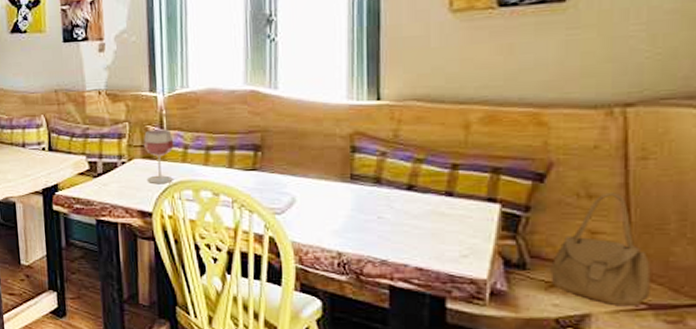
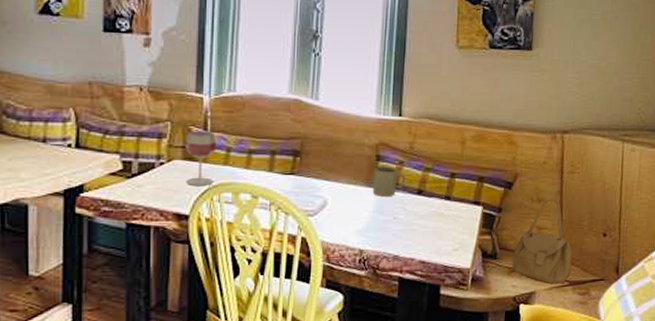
mug: none [348,158,390,193] -> present [372,166,405,196]

